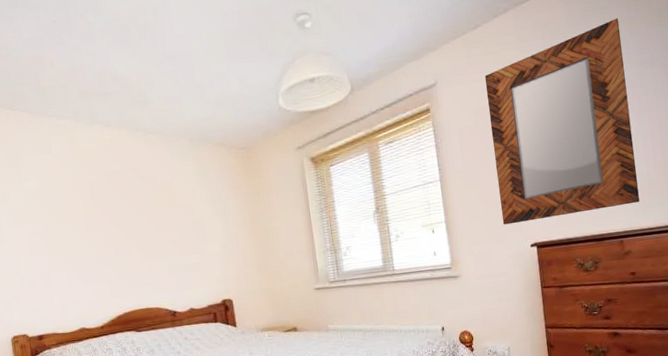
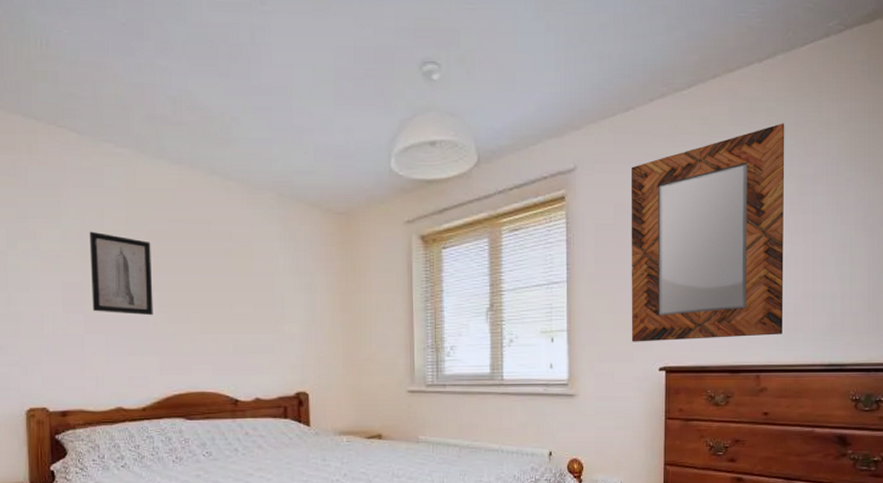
wall art: none [45,189,101,253] -> present [89,231,153,316]

